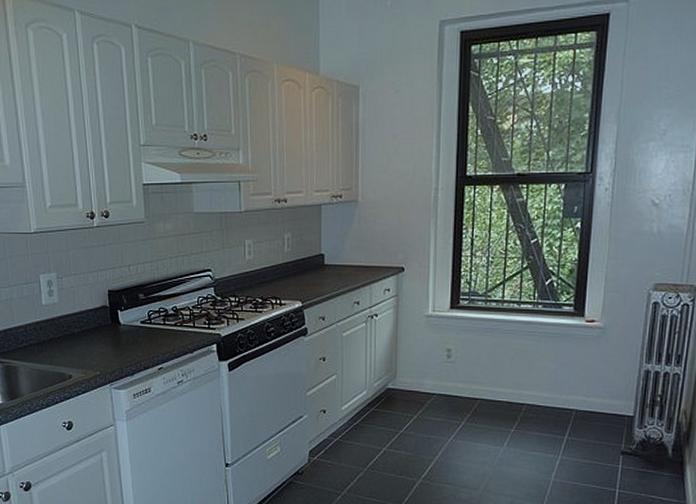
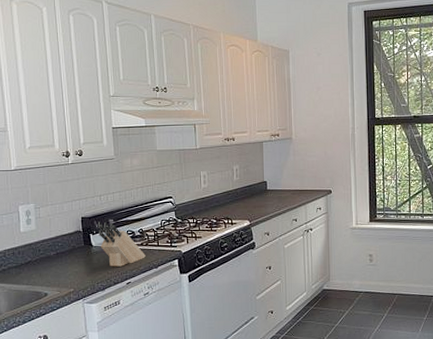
knife block: none [126,296,180,349] -> present [97,221,146,267]

